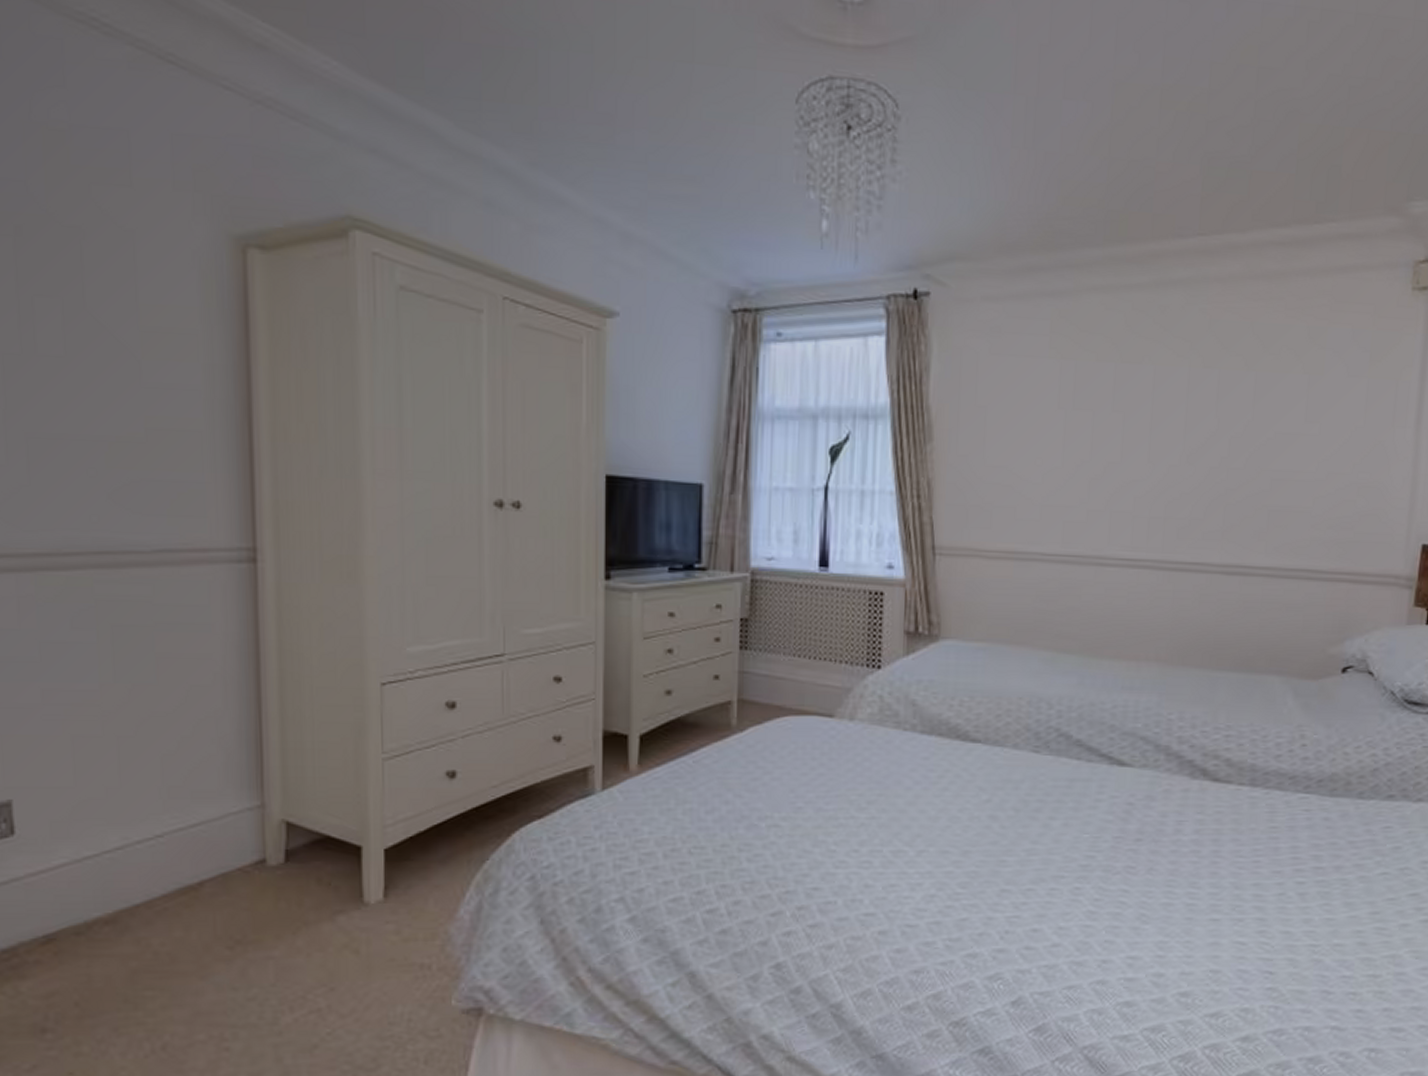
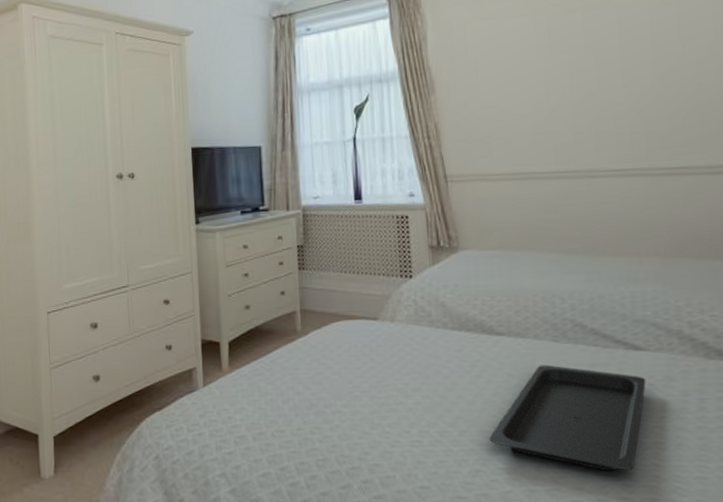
serving tray: none [949,778,1126,897] -> present [489,365,646,471]

